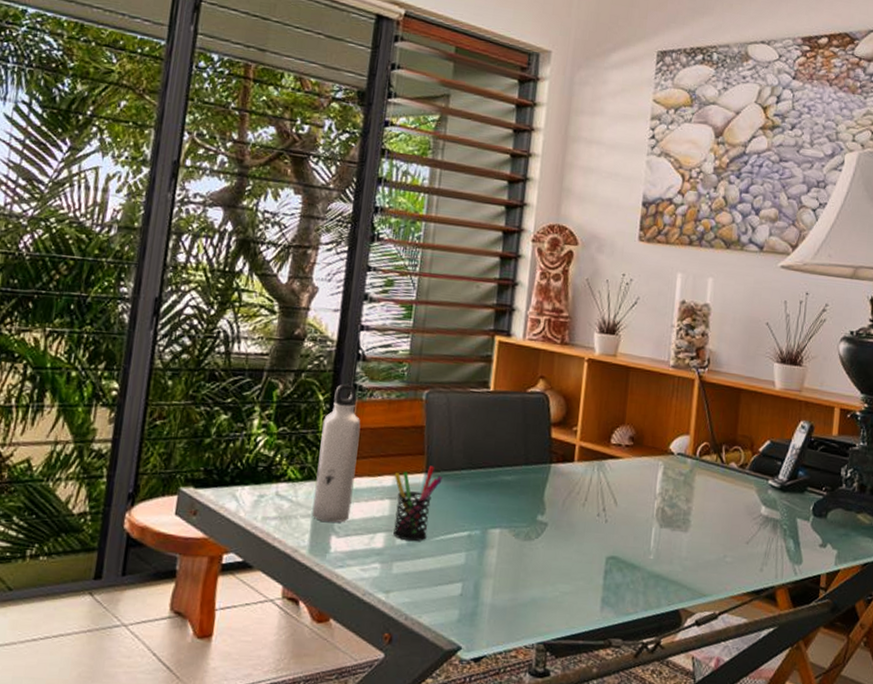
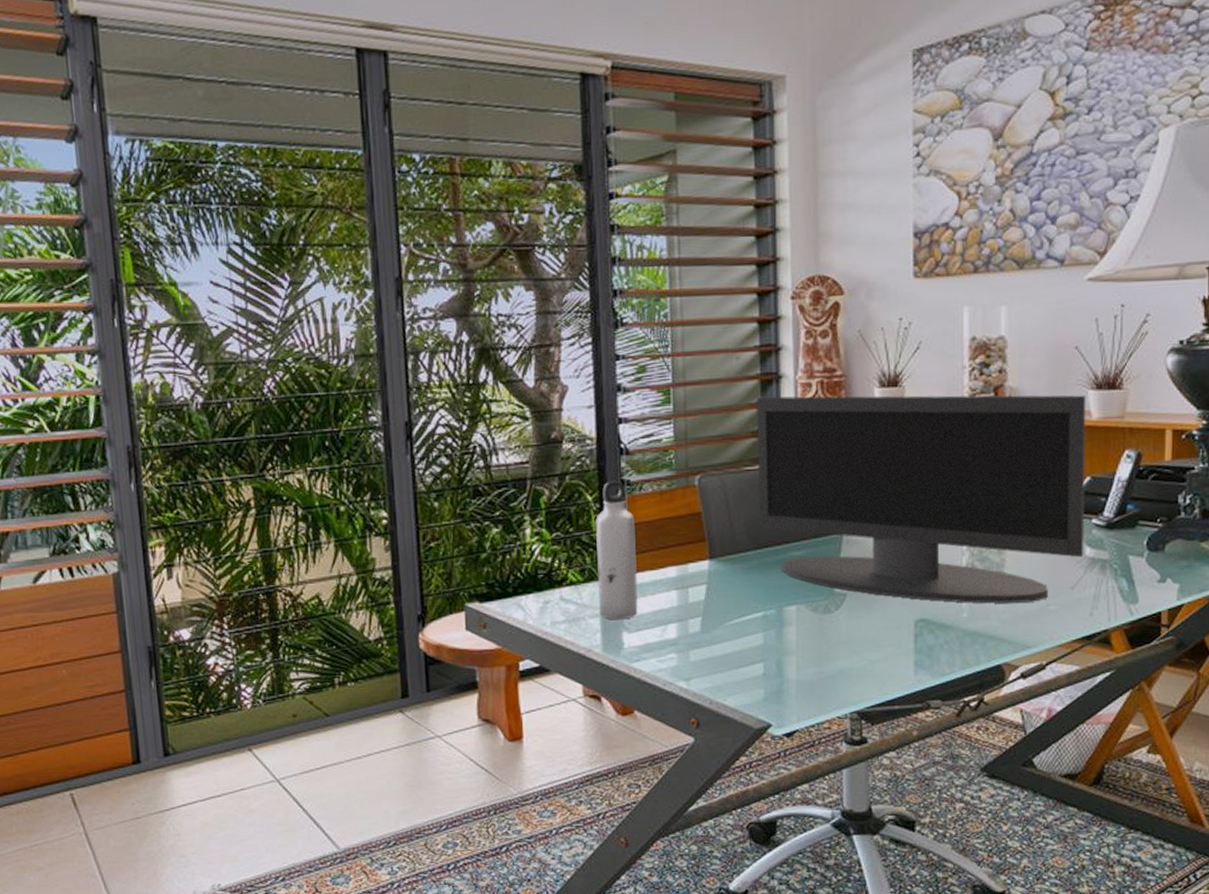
pen holder: present [393,465,443,542] -> none [677,551,728,629]
monitor: none [476,325,772,552] -> present [757,395,1087,604]

